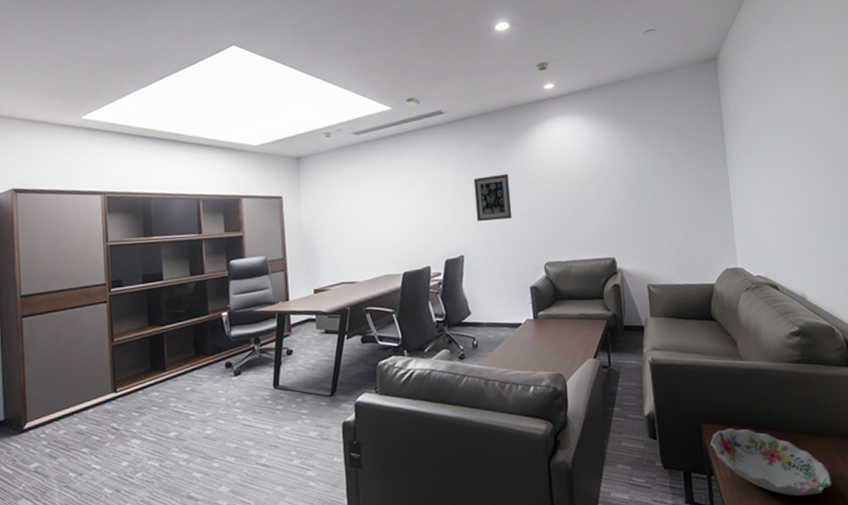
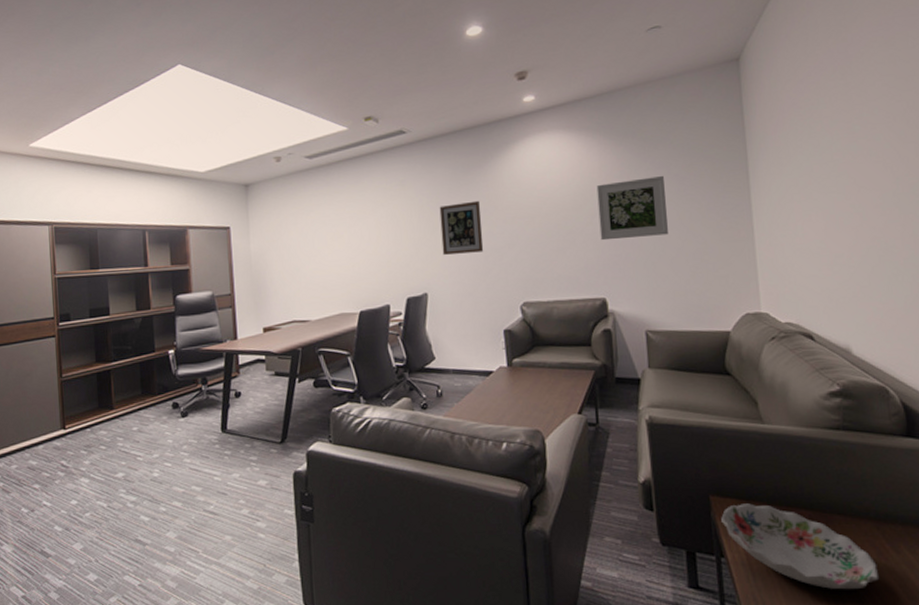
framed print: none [606,154,664,209] -> present [596,176,668,241]

